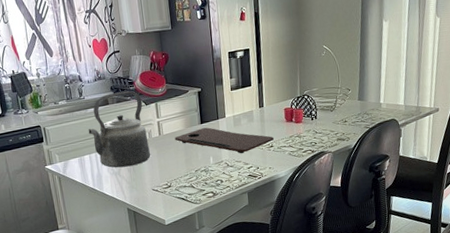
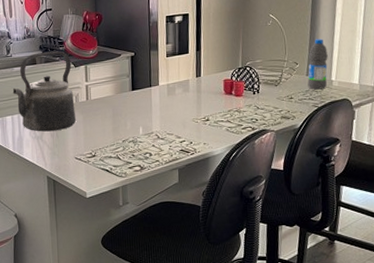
cutting board: present [174,127,275,154] -> none [102,95,211,126]
water bottle: none [359,65,377,113] -> present [307,39,328,90]

